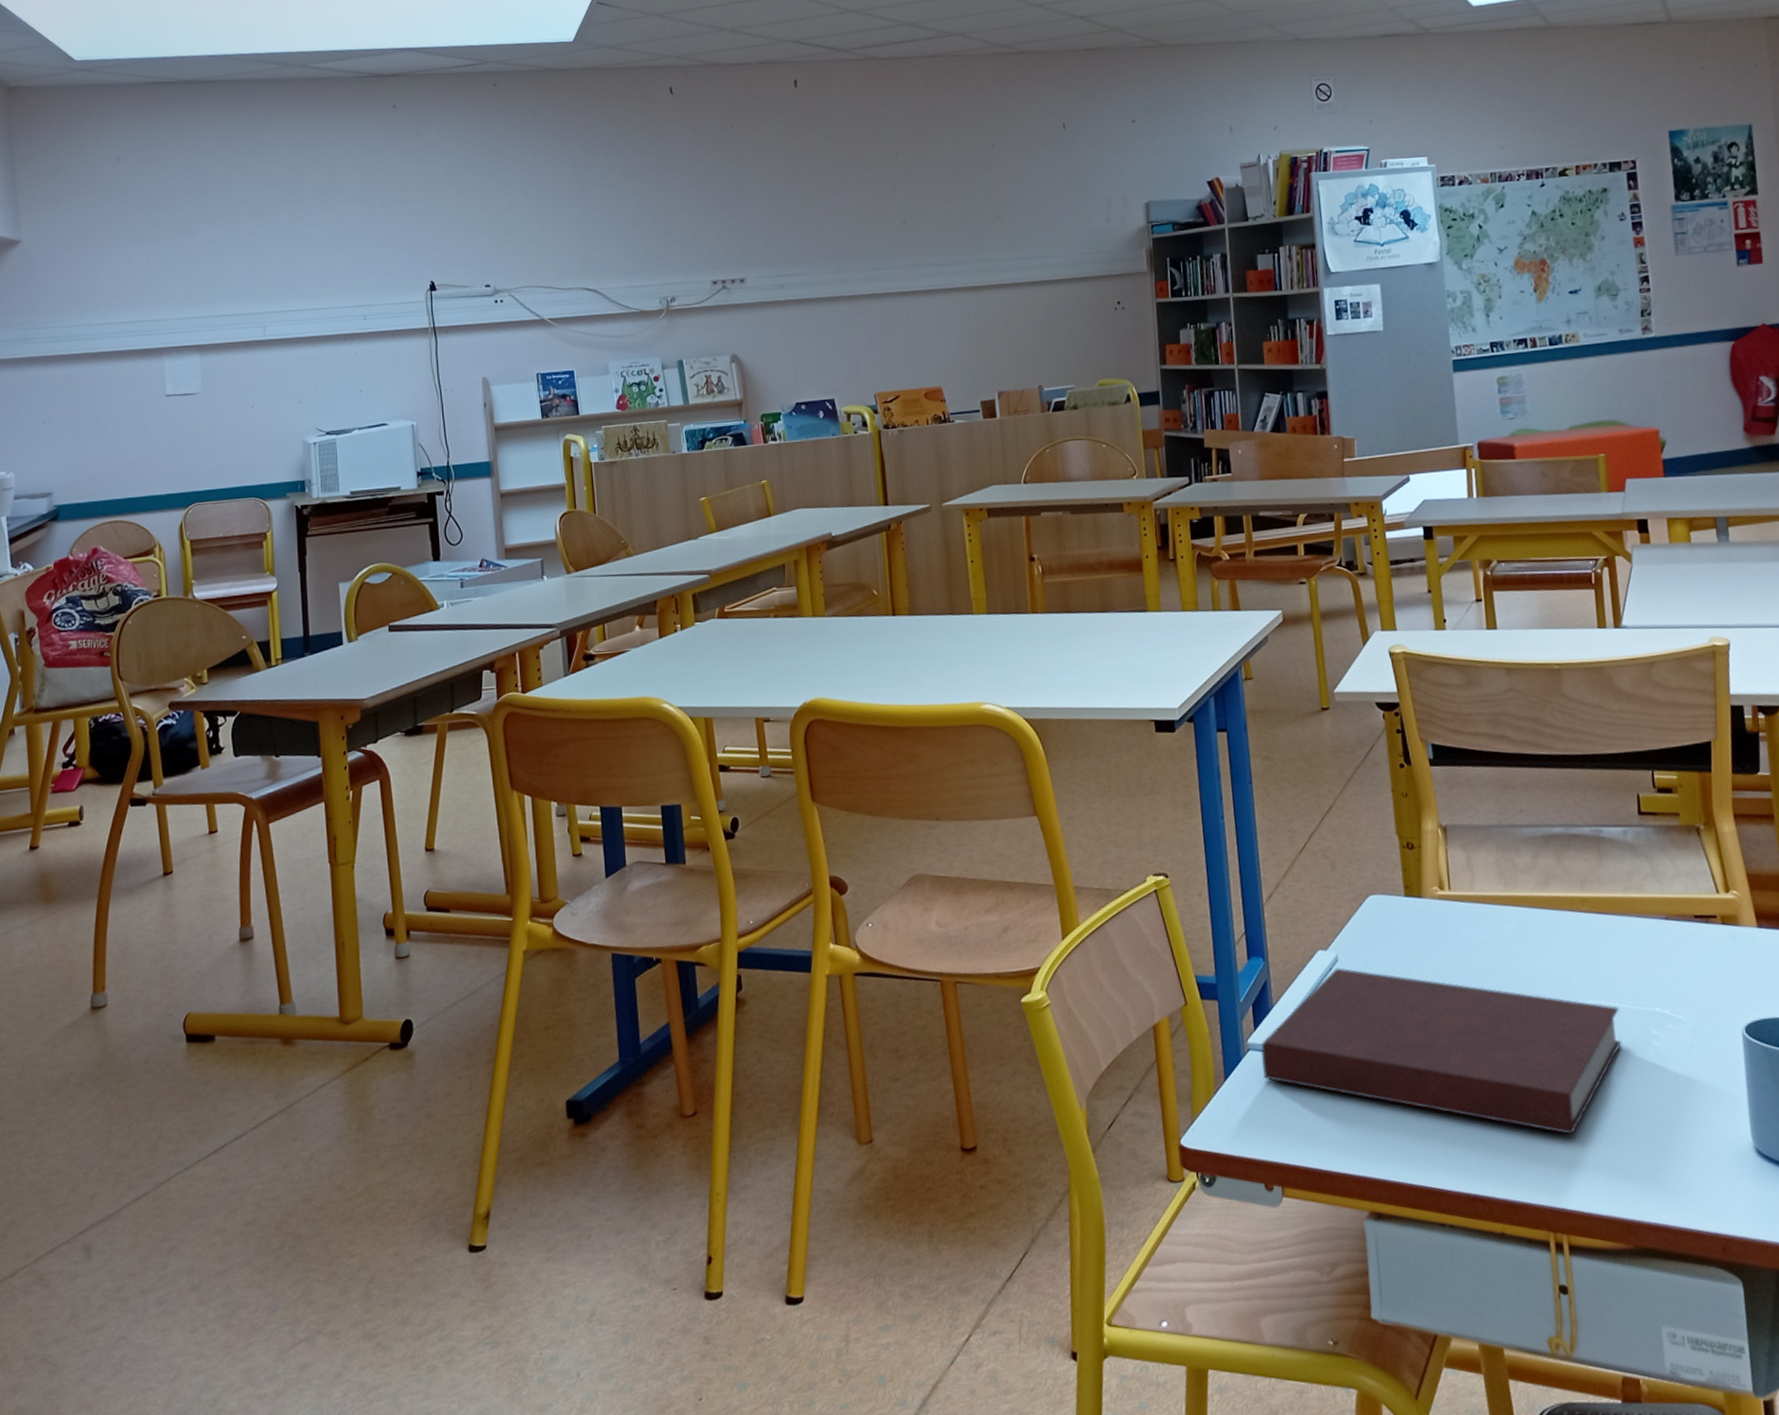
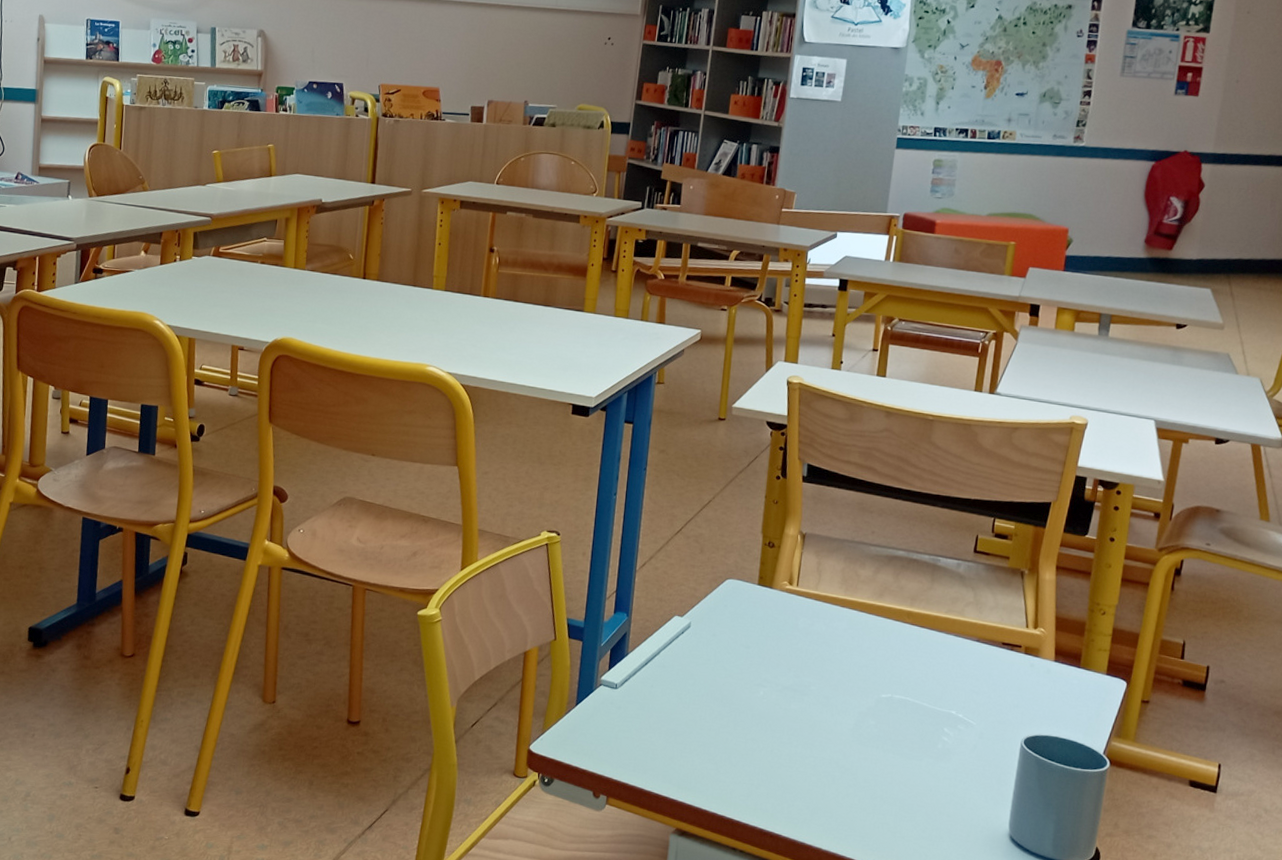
notebook: present [1260,967,1622,1135] -> none [609,632,921,798]

